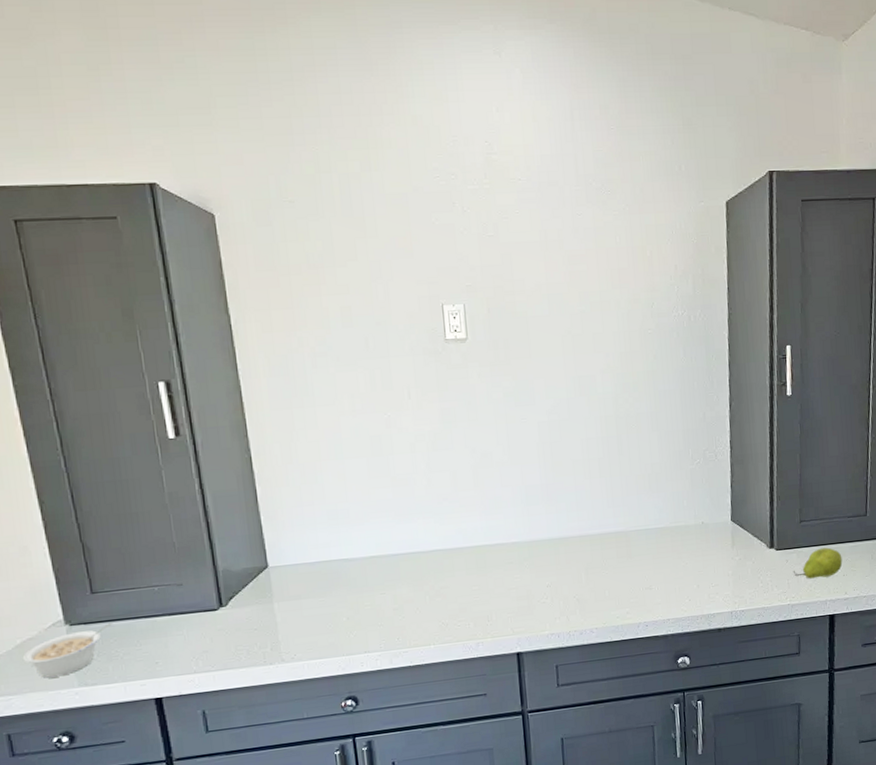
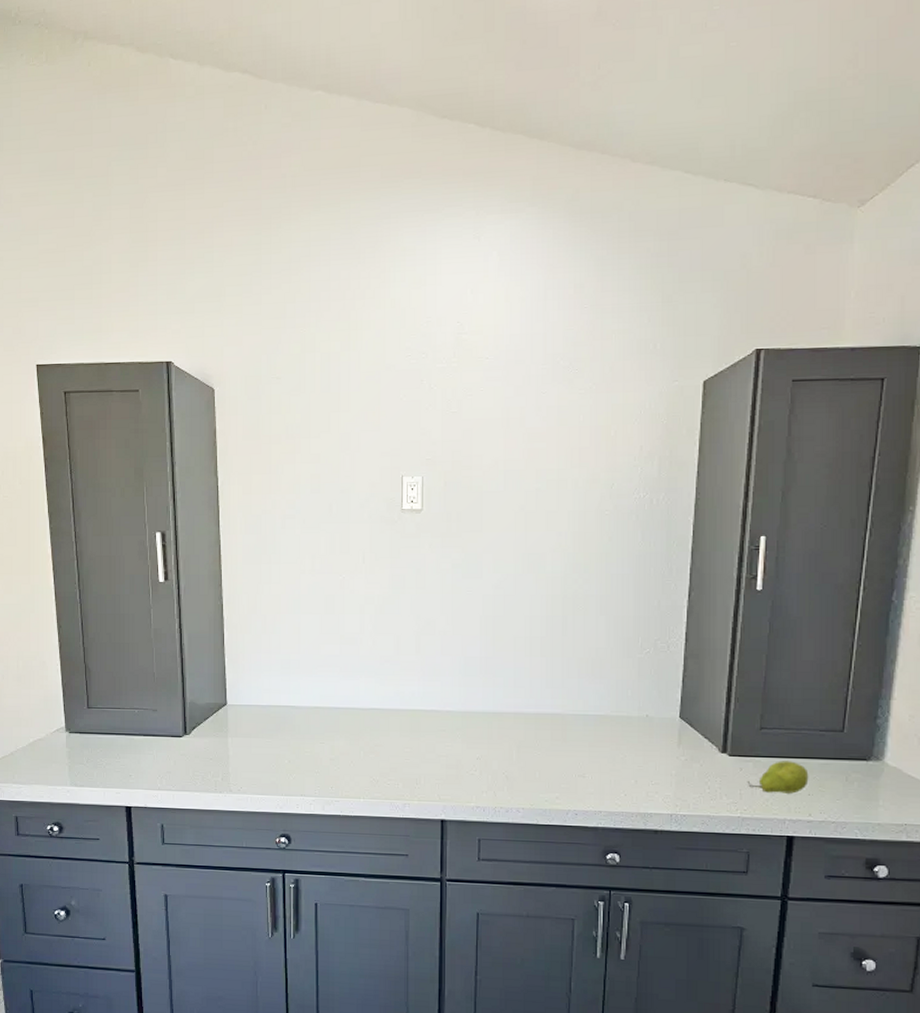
legume: present [22,622,113,678] -> none [33,735,101,775]

